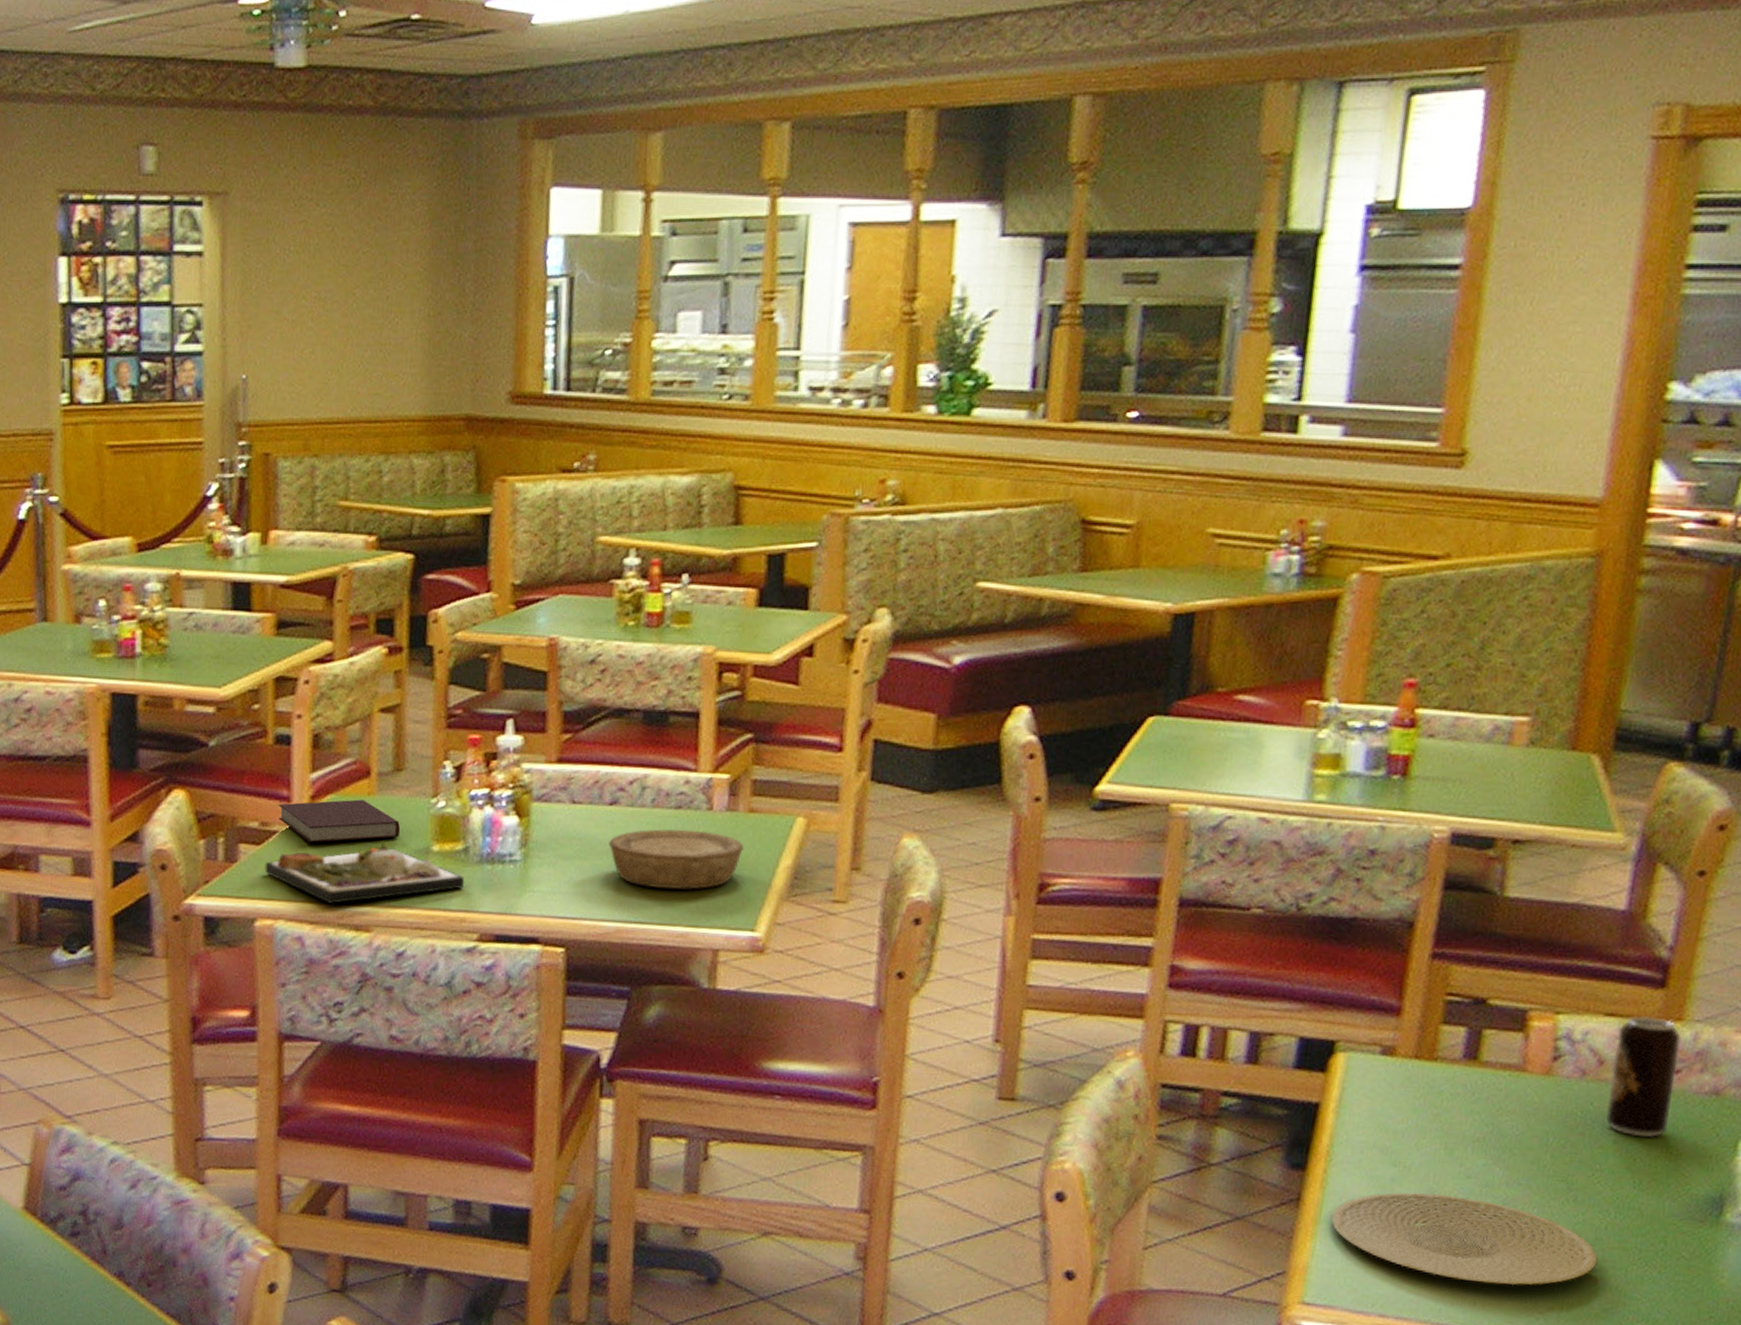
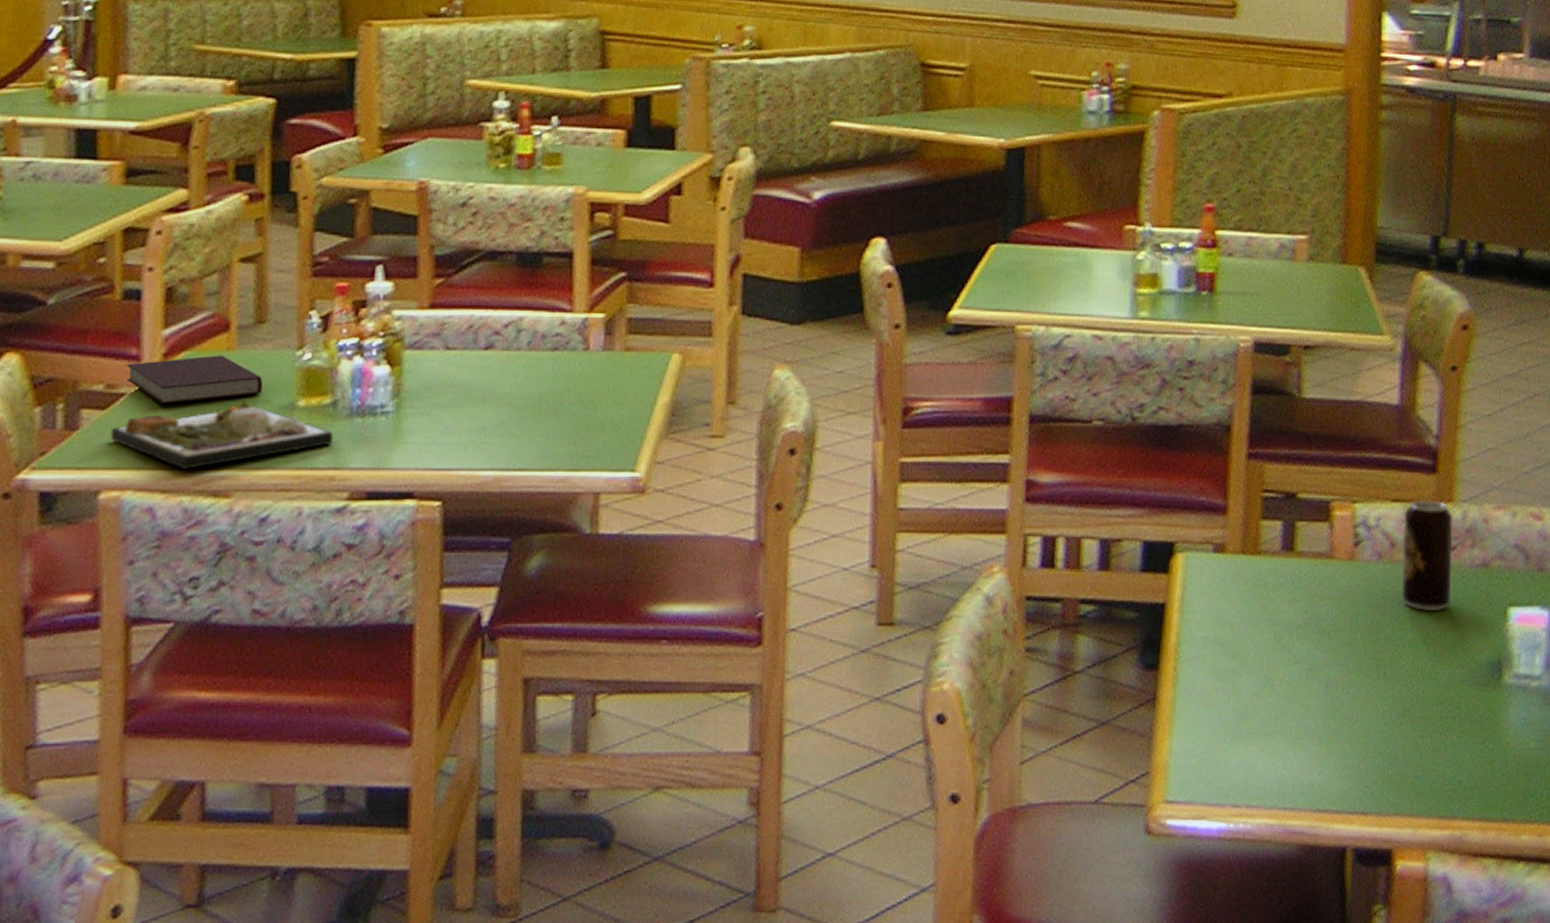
bowl: present [608,829,744,890] -> none [485,371,622,433]
plate: present [1331,1192,1598,1286] -> none [1184,682,1408,764]

